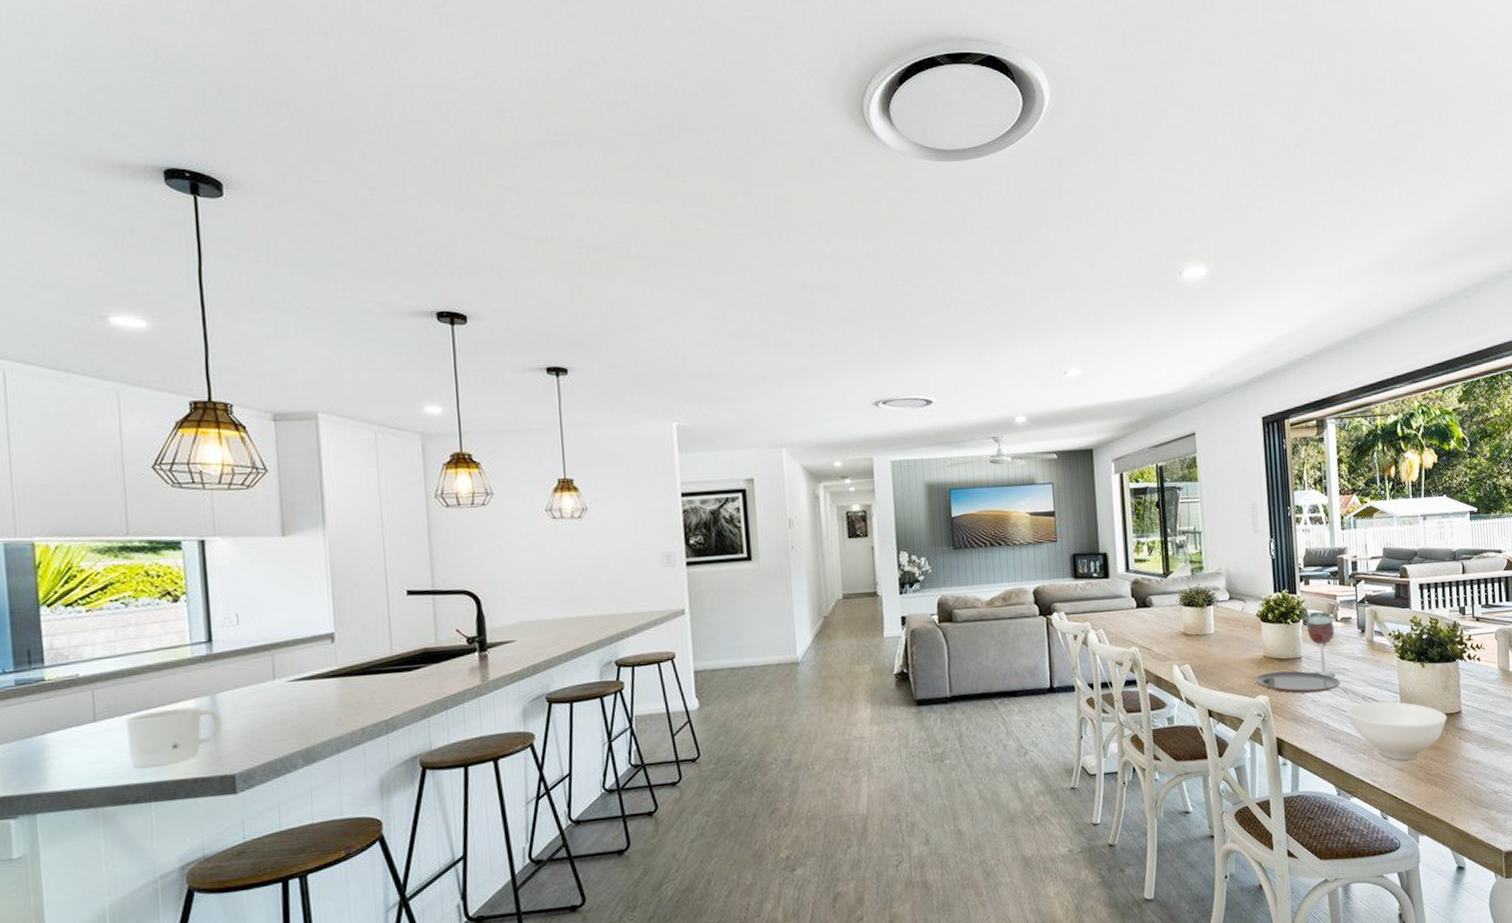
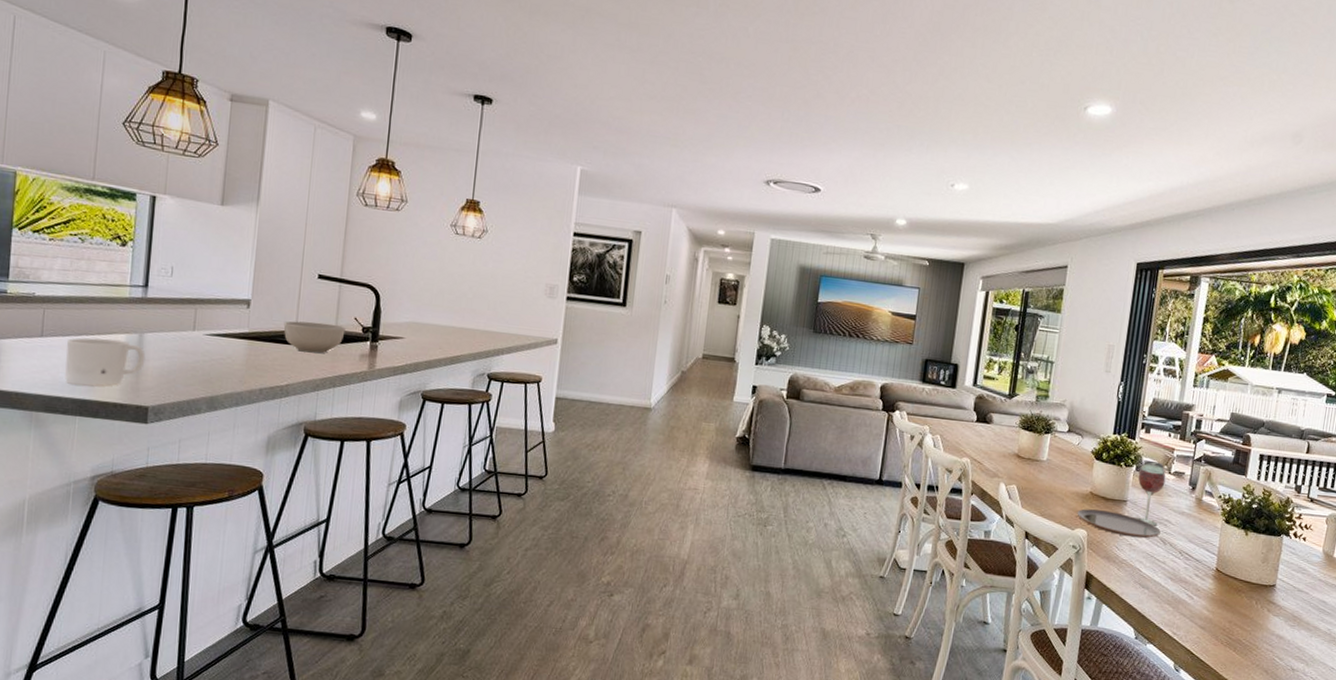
bowl: none [376,640,449,679] -> present [283,321,346,353]
bowl: present [1347,701,1447,761] -> none [1161,555,1260,622]

